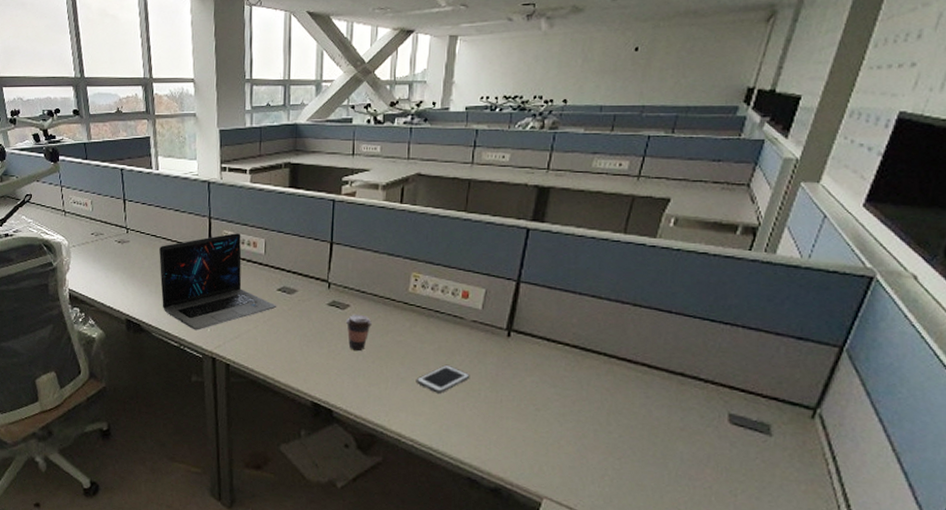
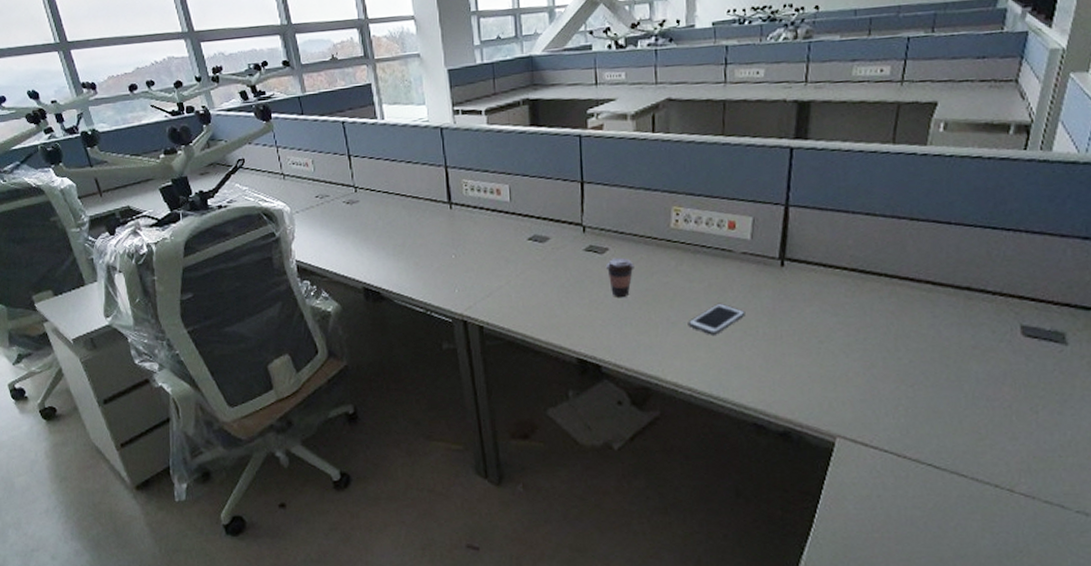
laptop: present [159,233,277,331] -> none [393,181,530,293]

